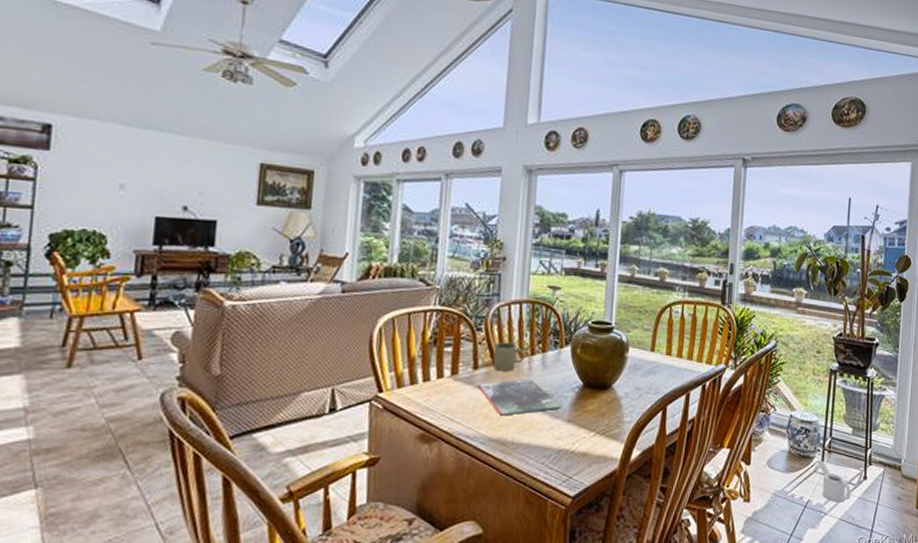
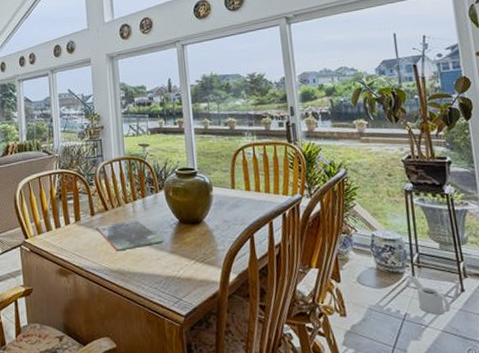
mug: present [492,342,525,371] -> none [104,192,129,216]

